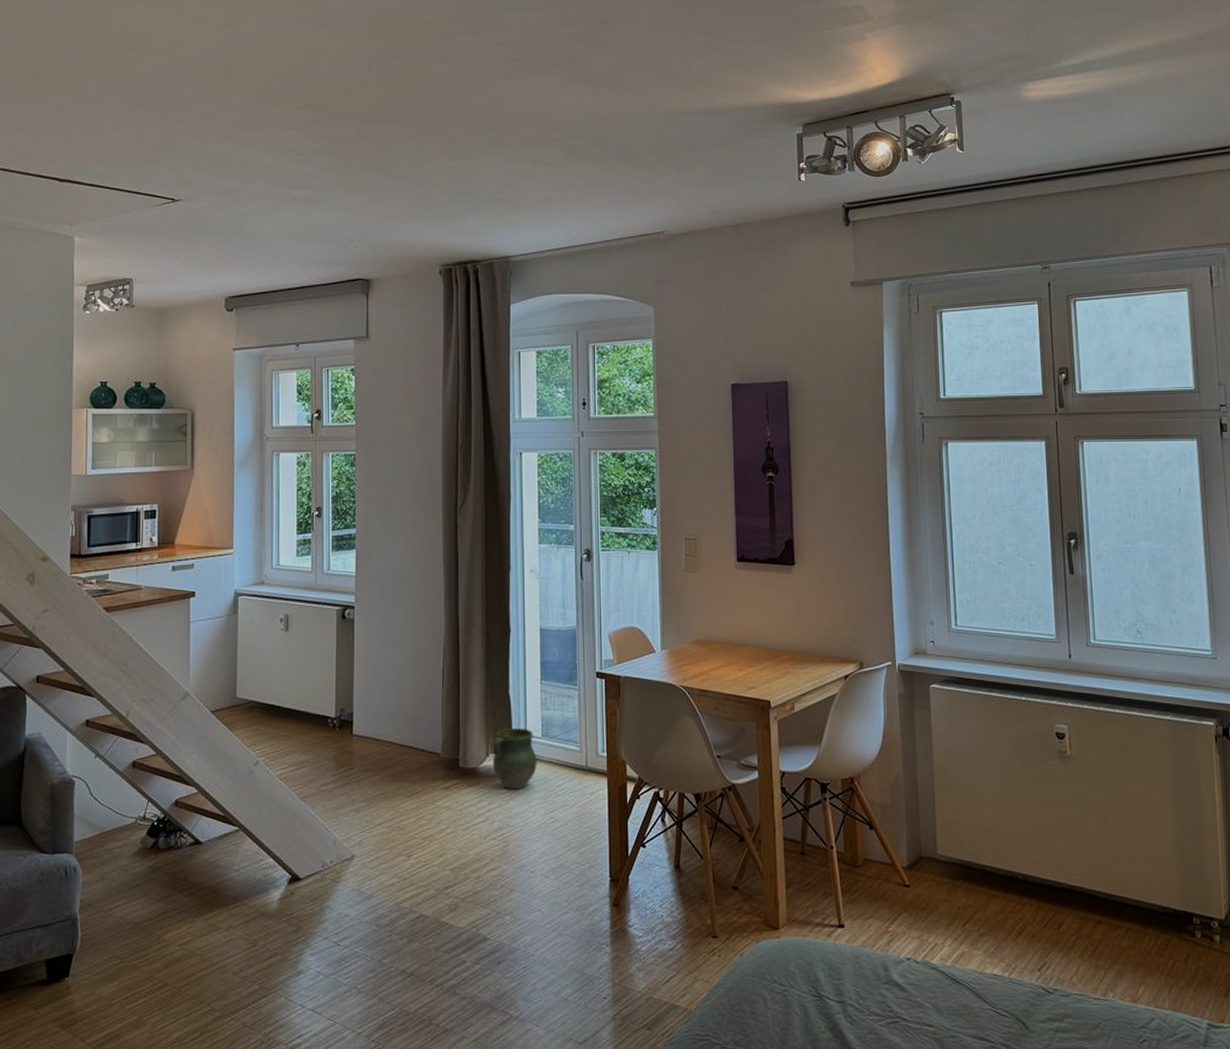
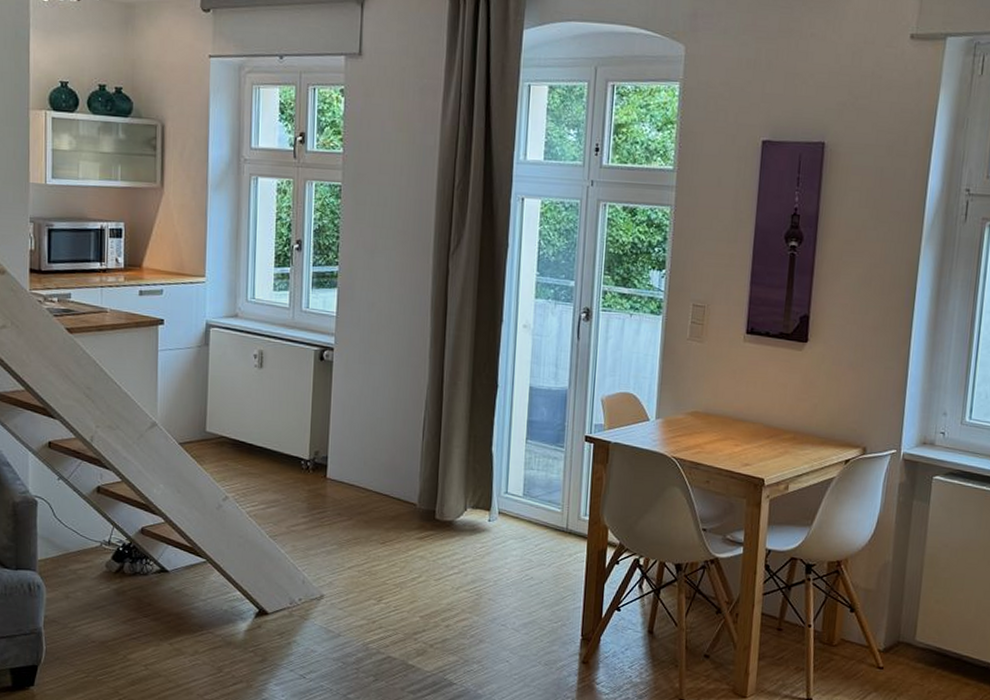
ceramic jug: present [492,728,537,790] -> none [469,485,517,546]

